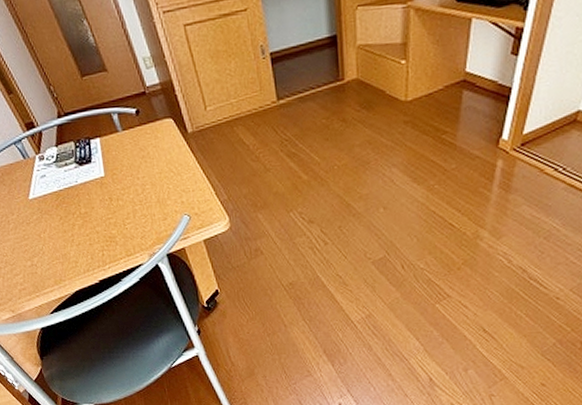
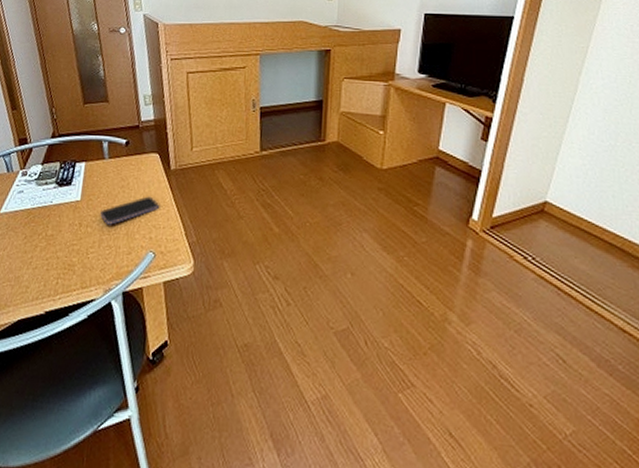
smartphone: none [127,162,185,196] -> present [100,196,160,225]

